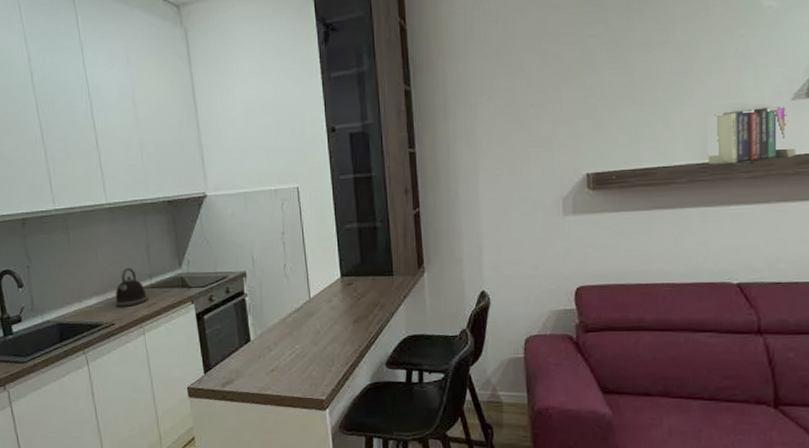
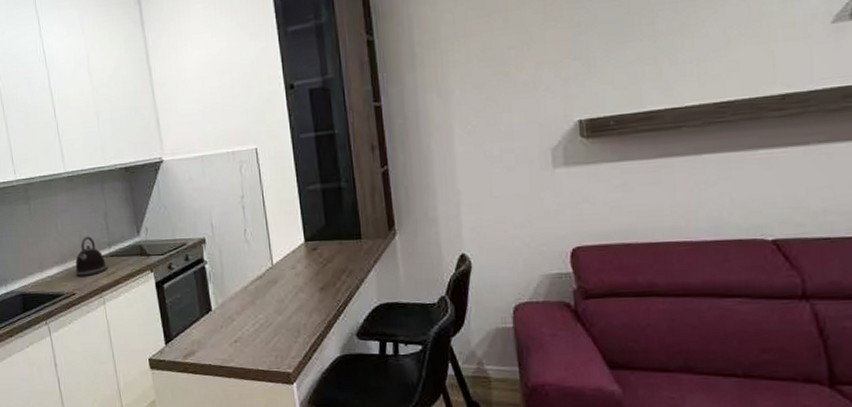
books: present [708,106,796,164] -> none [726,31,841,103]

